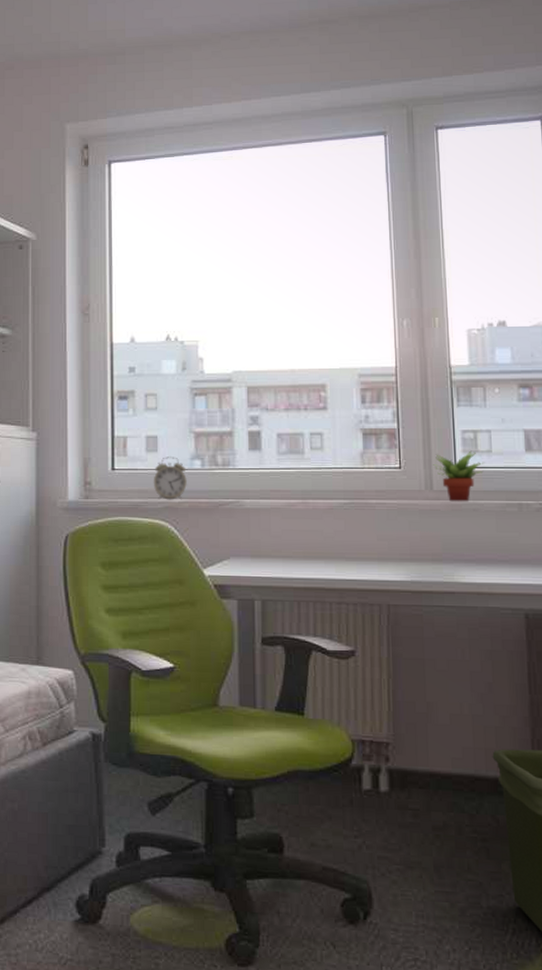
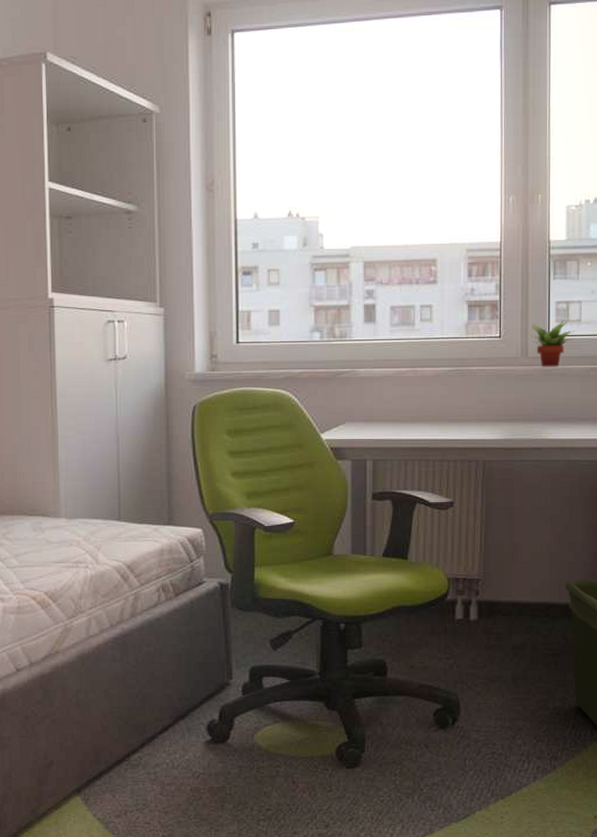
alarm clock: present [153,457,187,500] -> none [275,330,307,371]

